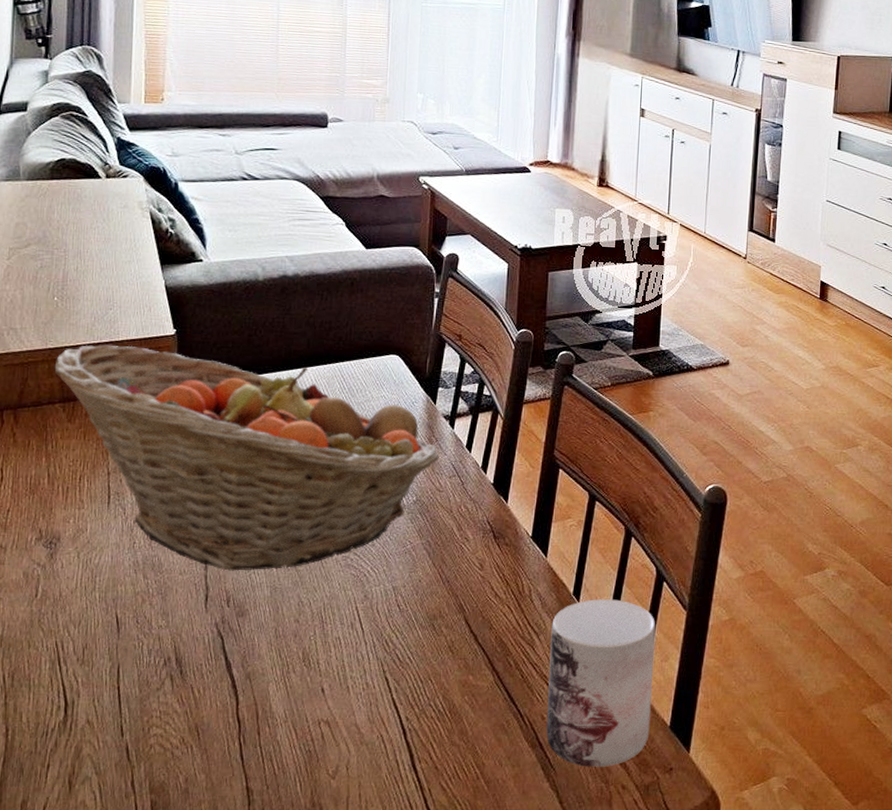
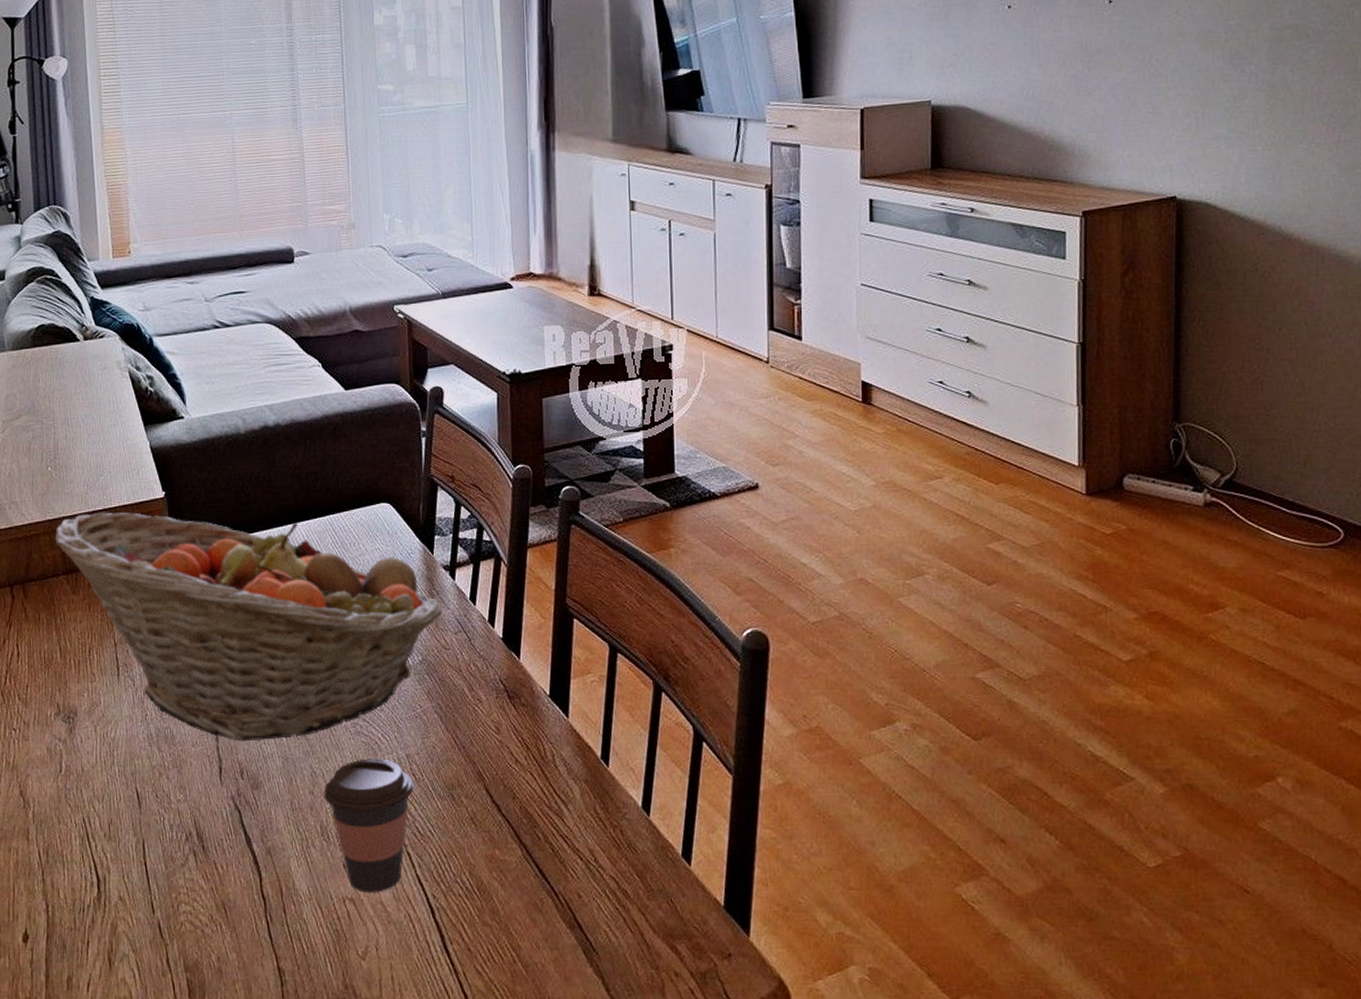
coffee cup: none [309,590,398,715] -> present [324,758,415,893]
mug: present [546,599,656,767] -> none [580,763,701,951]

